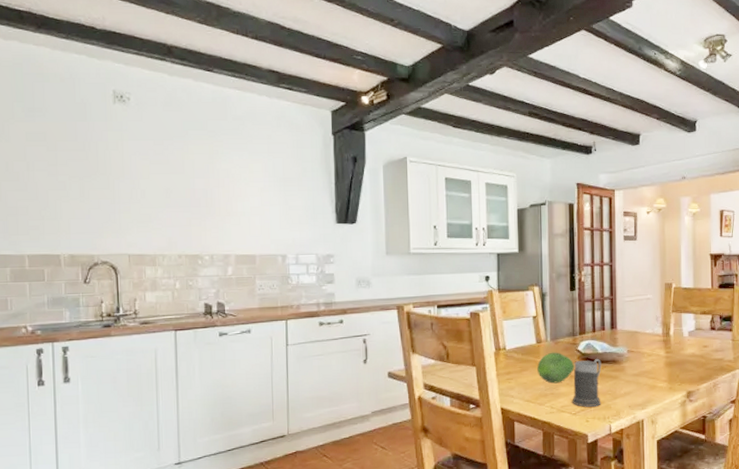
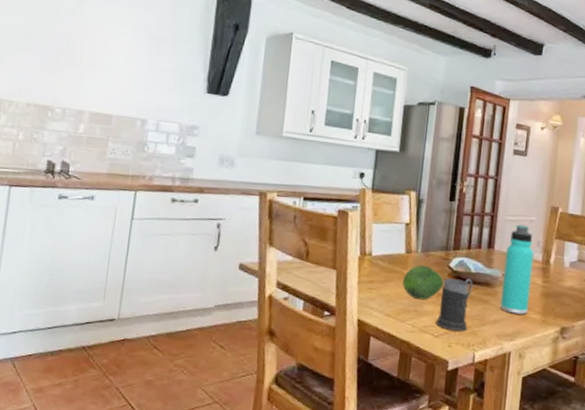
thermos bottle: none [628,303,655,385] -> present [500,224,534,315]

